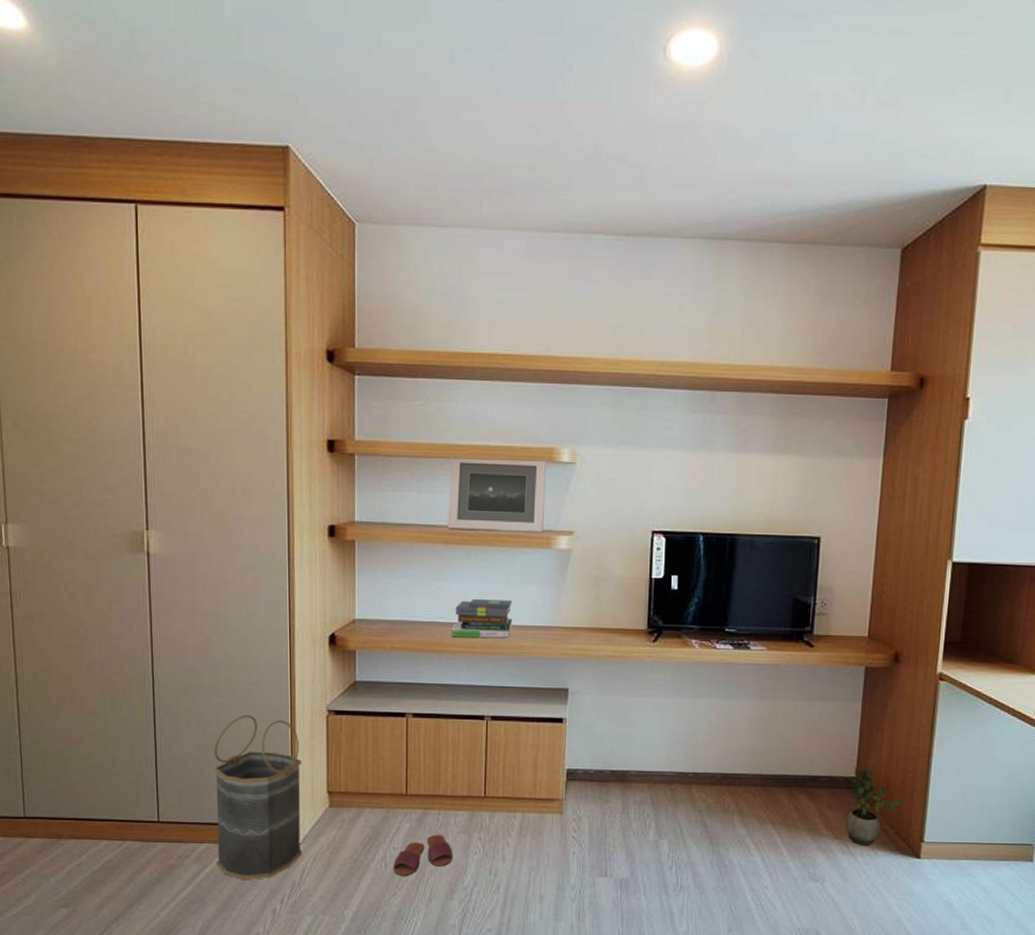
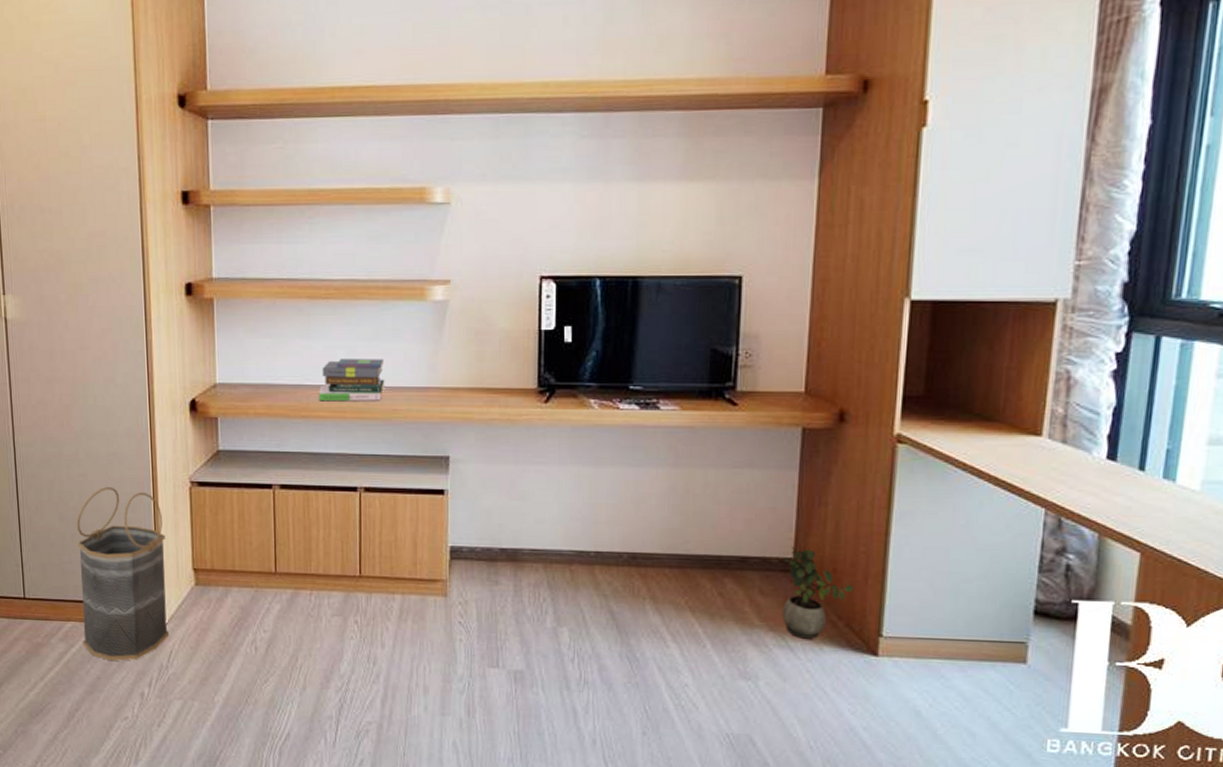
slippers: present [393,834,453,876] -> none [264,616,328,661]
picture frame: present [448,456,546,534] -> none [311,202,417,284]

